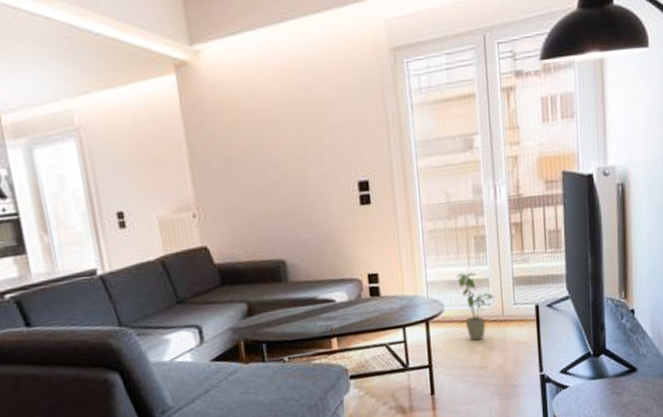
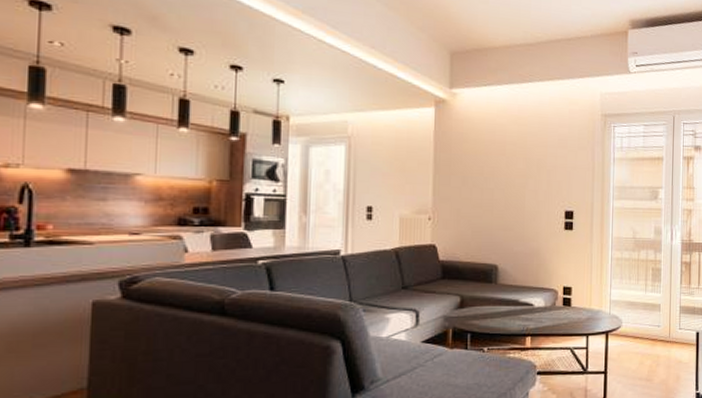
house plant: present [456,272,494,341] -> none [634,297,664,356]

